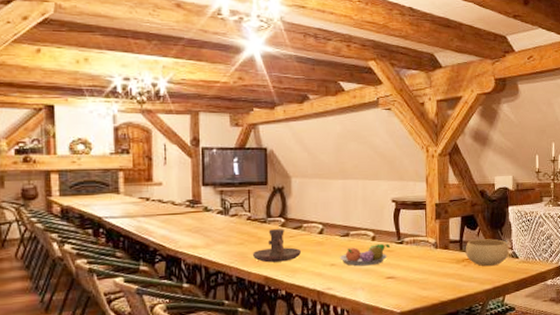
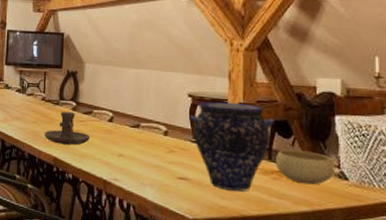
fruit bowl: present [339,243,391,266] -> none [128,139,185,162]
vase: none [394,203,464,282] -> present [189,102,275,192]

